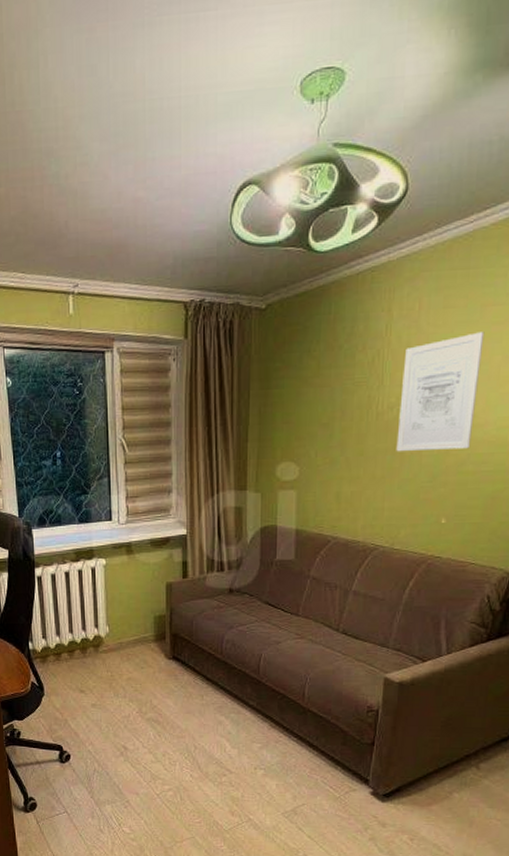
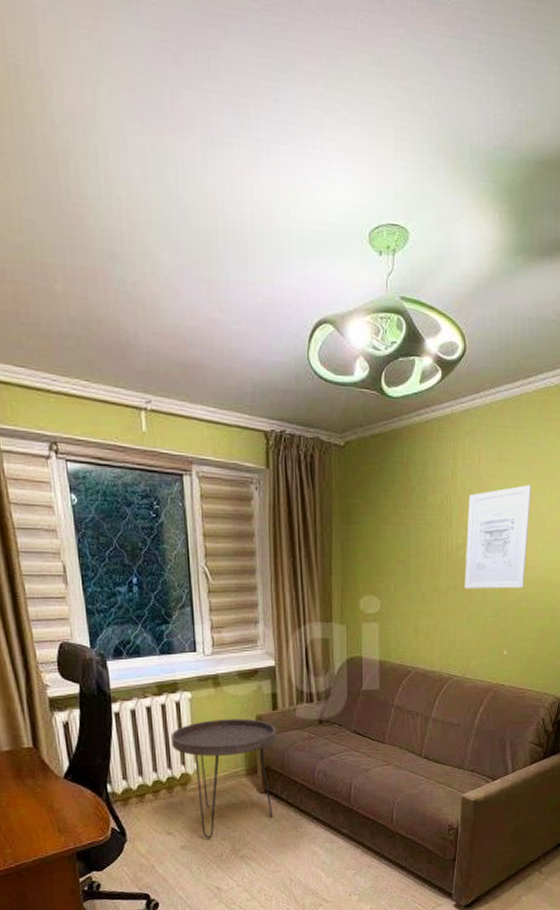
side table: none [86,585,187,700] -> present [170,718,277,839]

